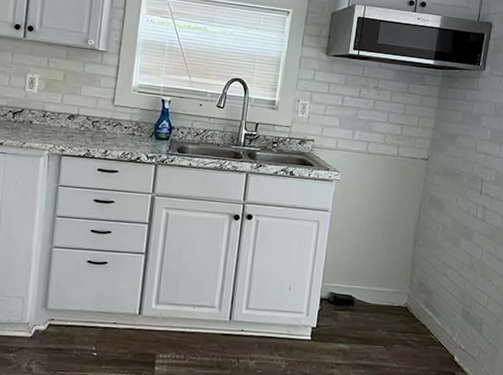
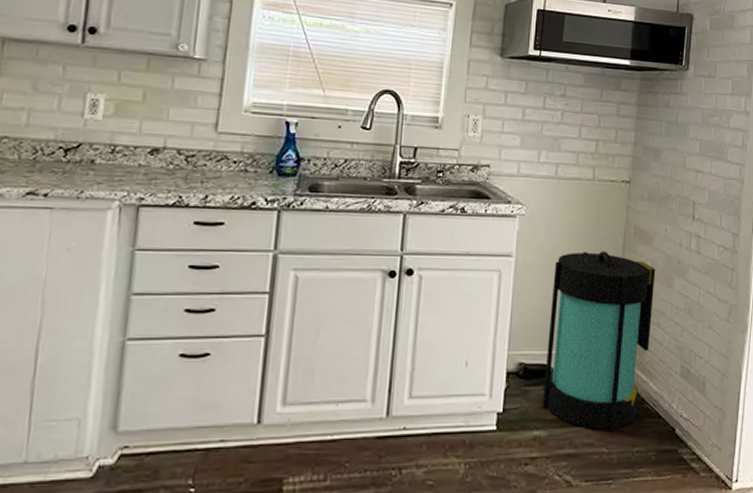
lantern: none [347,212,446,352] -> present [542,251,656,431]

